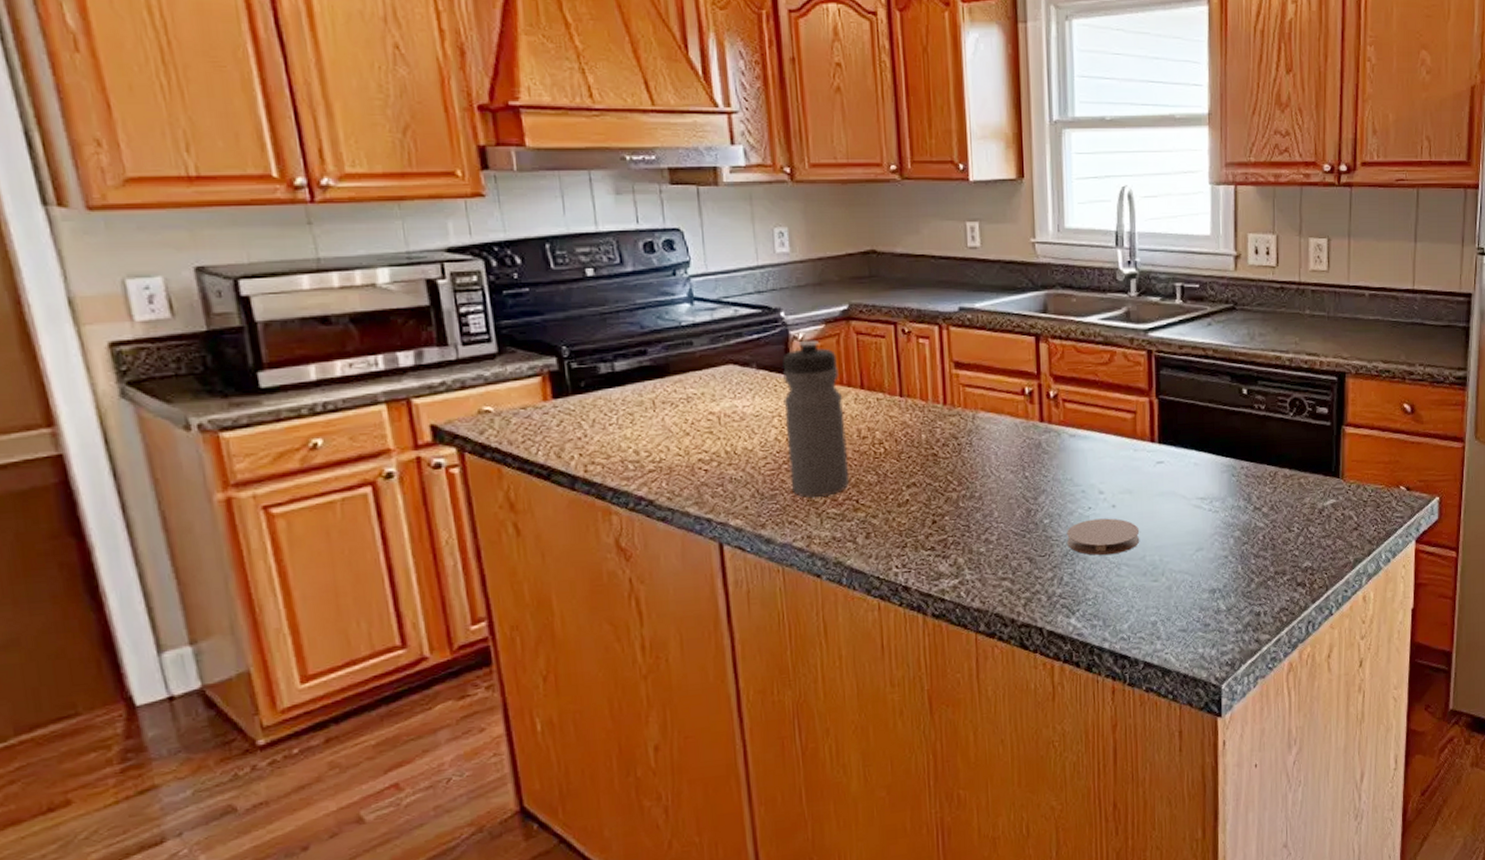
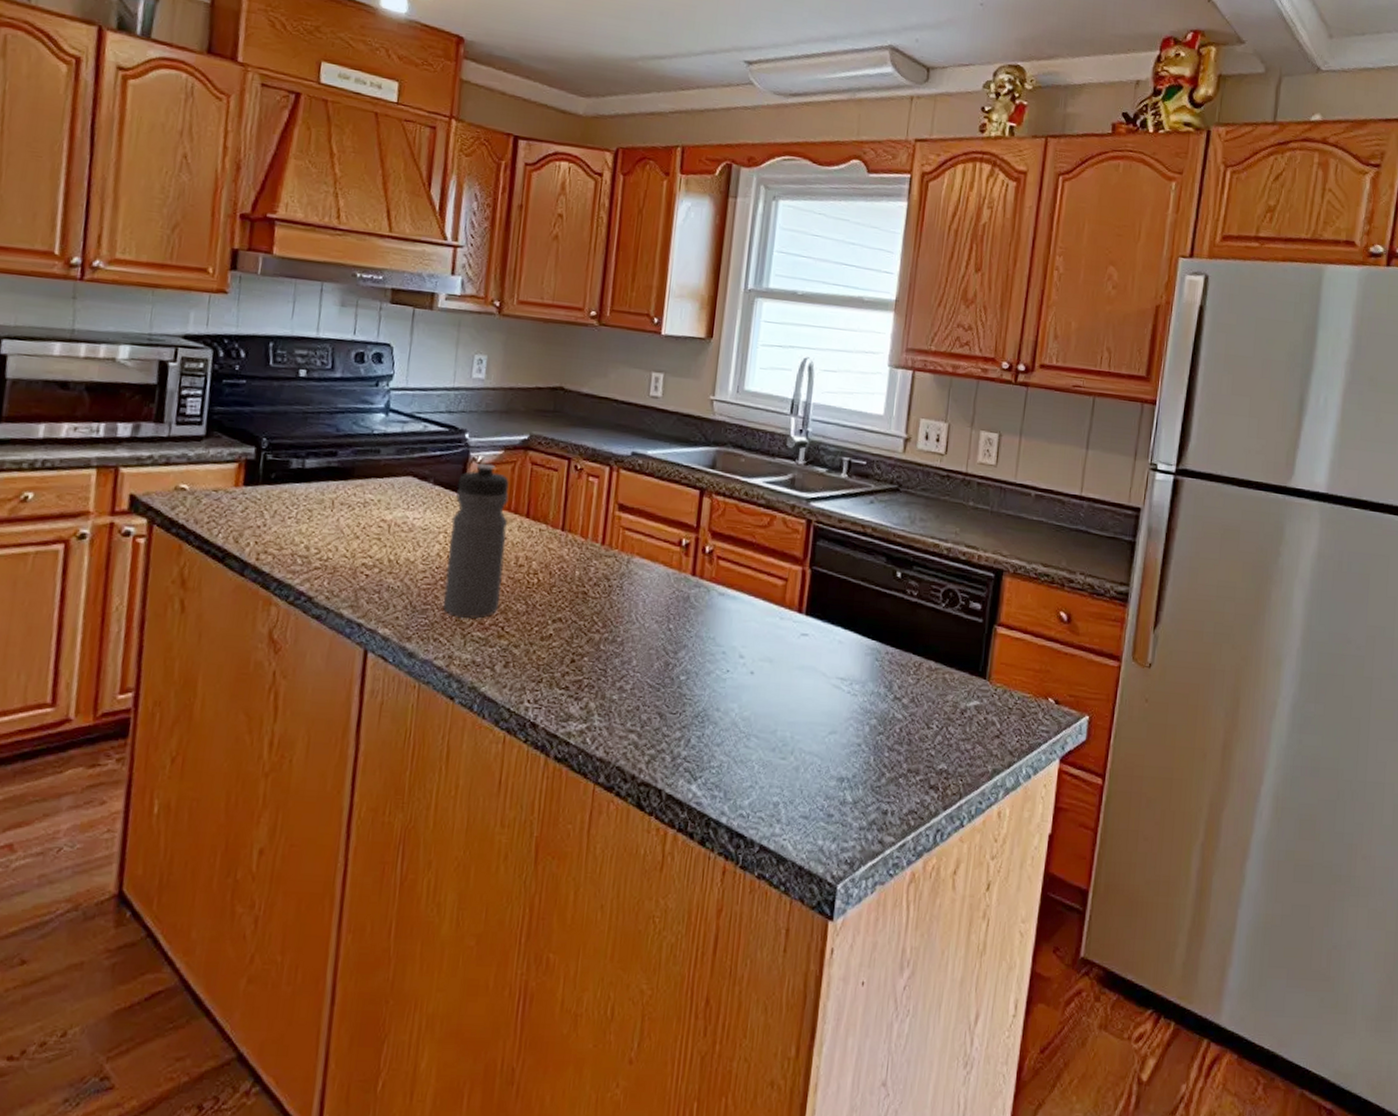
coaster: present [1067,518,1140,556] -> none [700,683,775,724]

